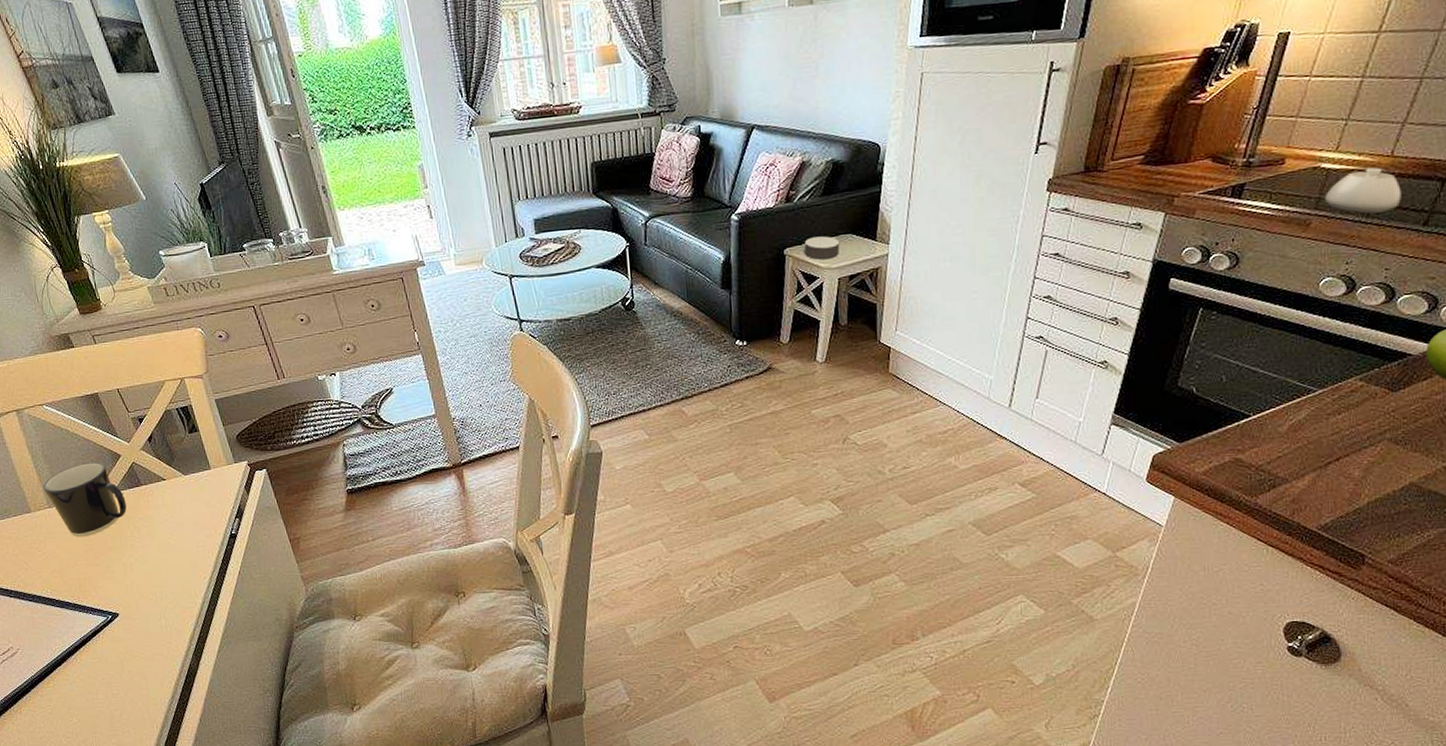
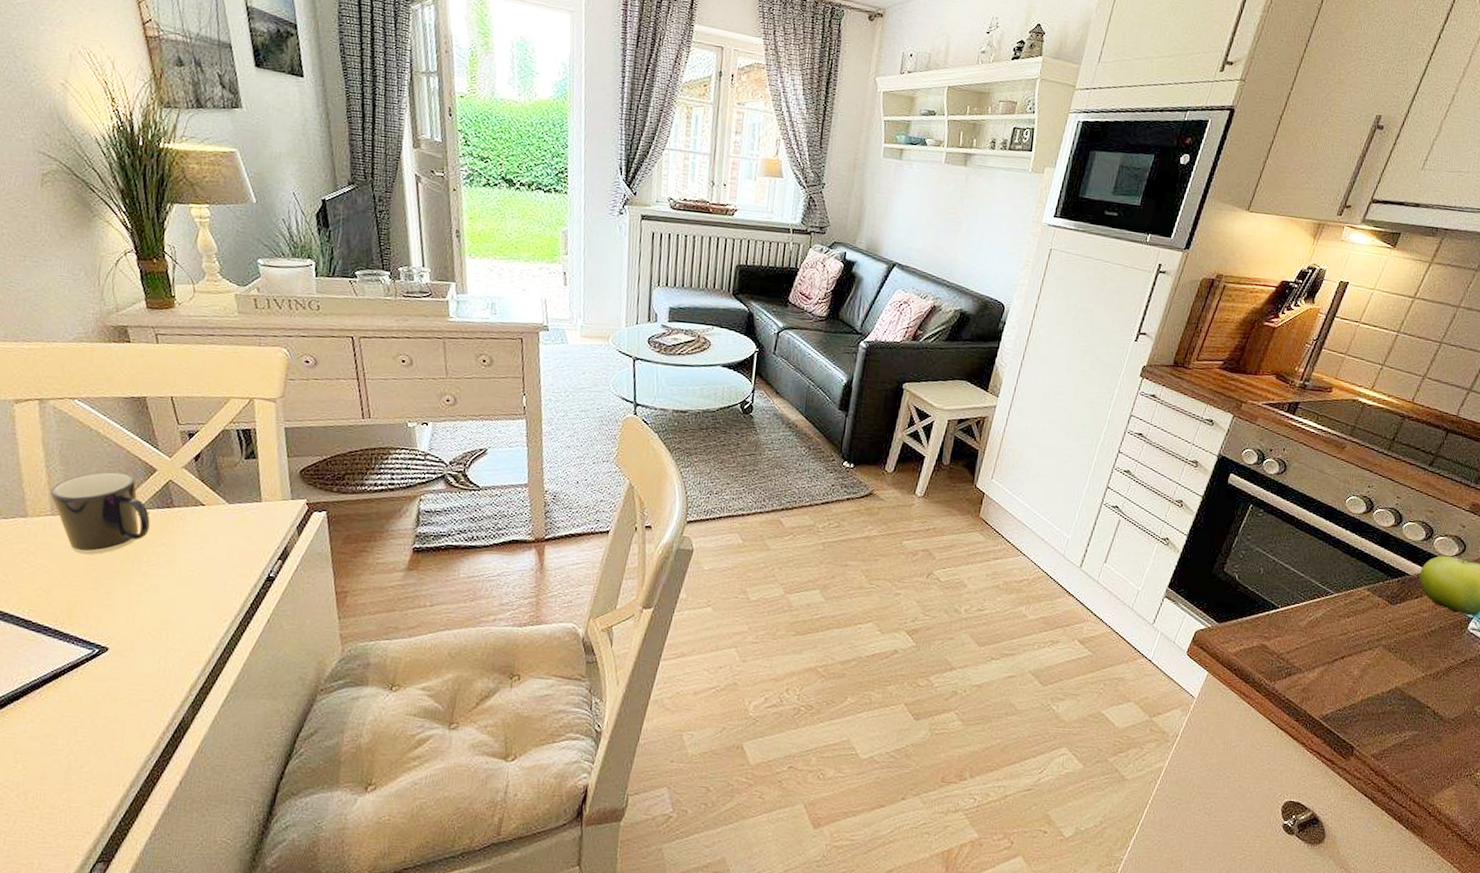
candle: present [803,236,840,259] -> none [921,377,955,400]
sugar bowl: present [1324,167,1401,214] -> none [1358,408,1416,449]

